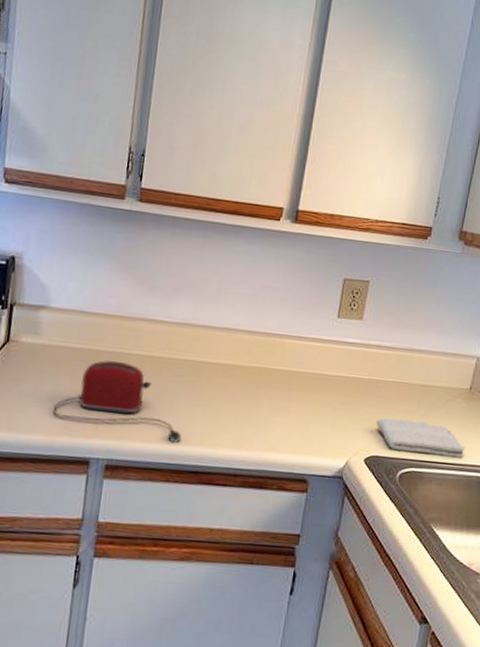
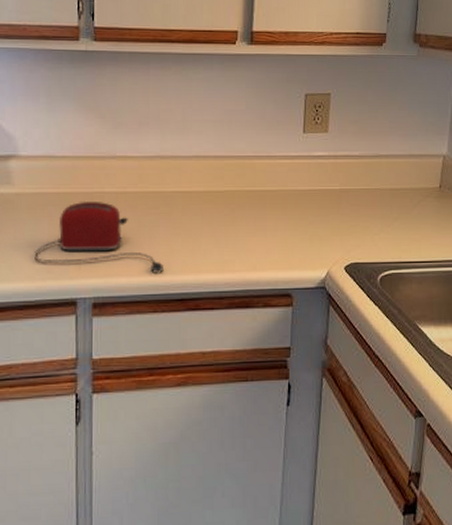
washcloth: present [375,417,466,459] -> none [351,223,441,256]

